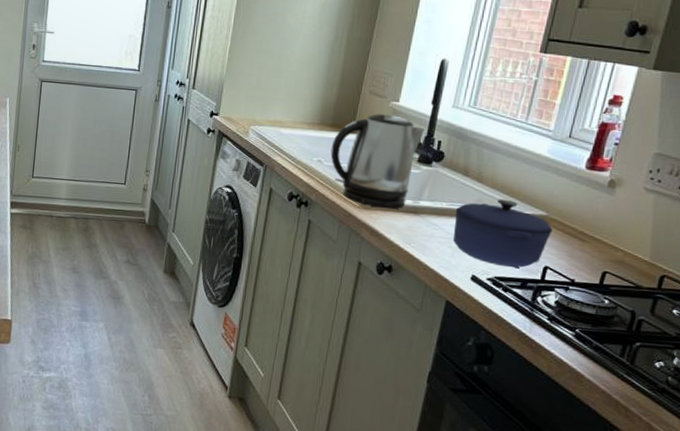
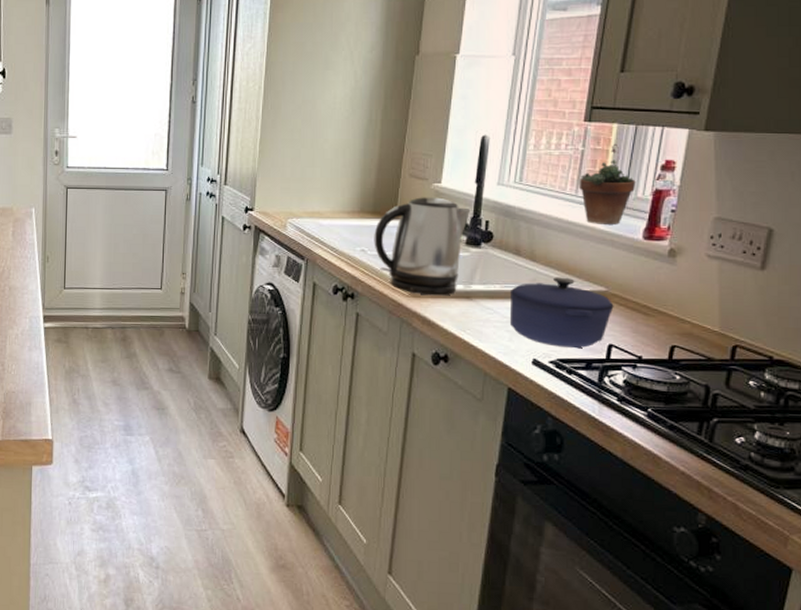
succulent plant: none [530,75,584,154] -> present [580,143,636,226]

